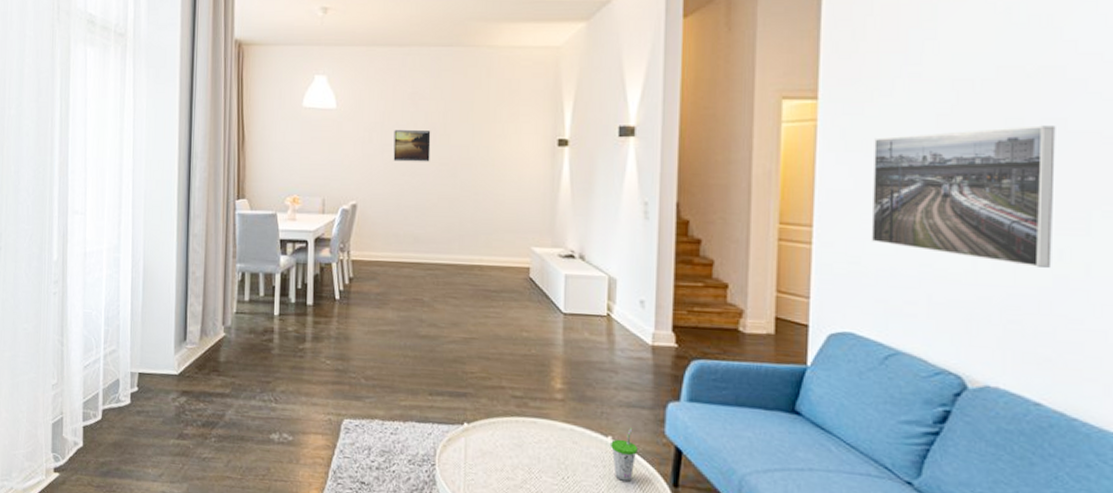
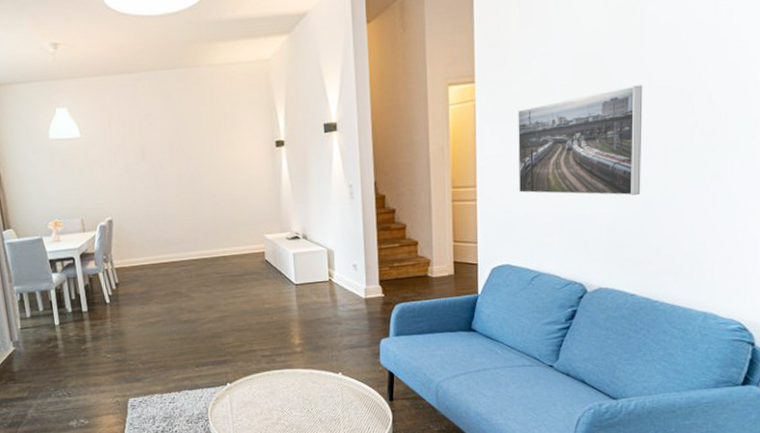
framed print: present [393,130,431,162] -> none [135,147,170,178]
cup: present [611,428,637,482] -> none [341,364,361,404]

